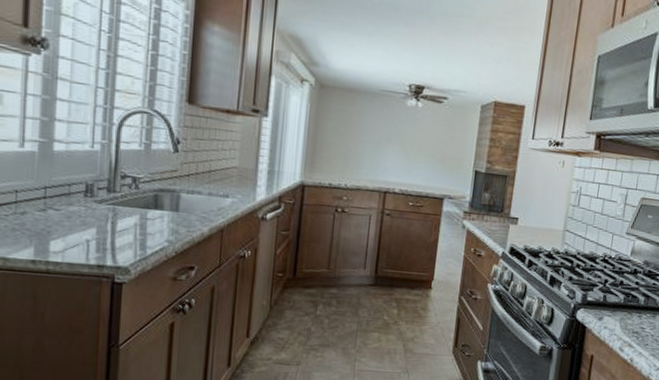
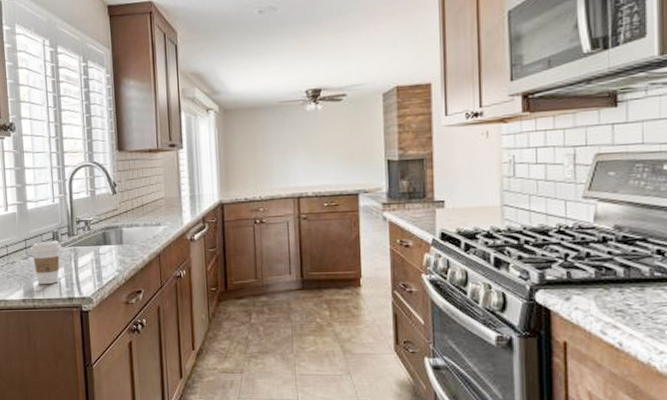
coffee cup: none [49,193,96,246] -> present [29,240,61,285]

